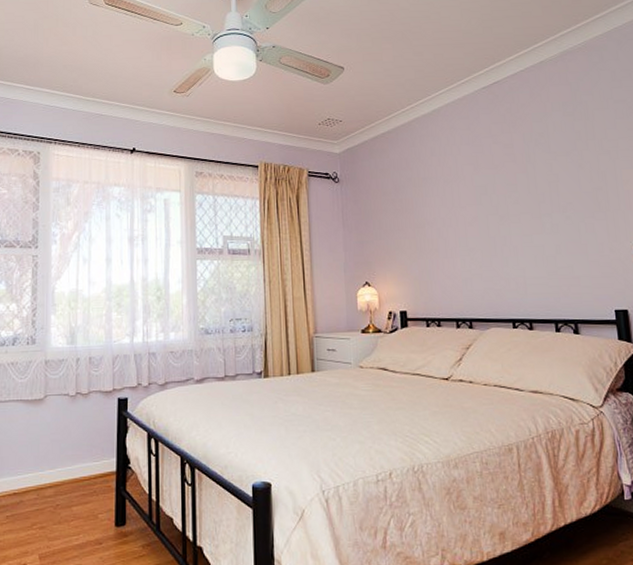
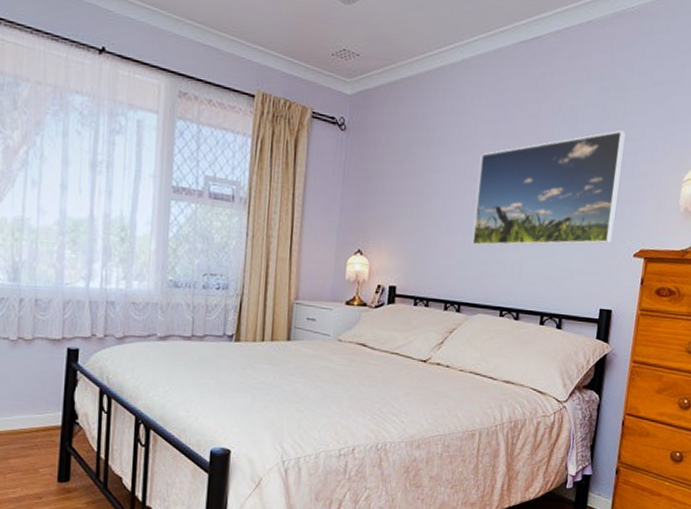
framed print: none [465,145,610,266] -> present [472,130,626,246]

